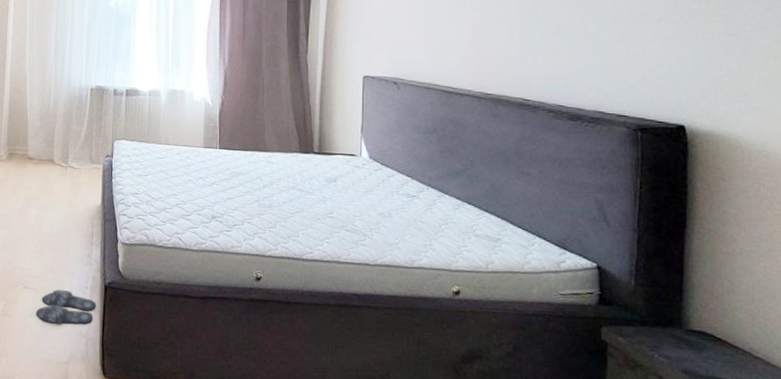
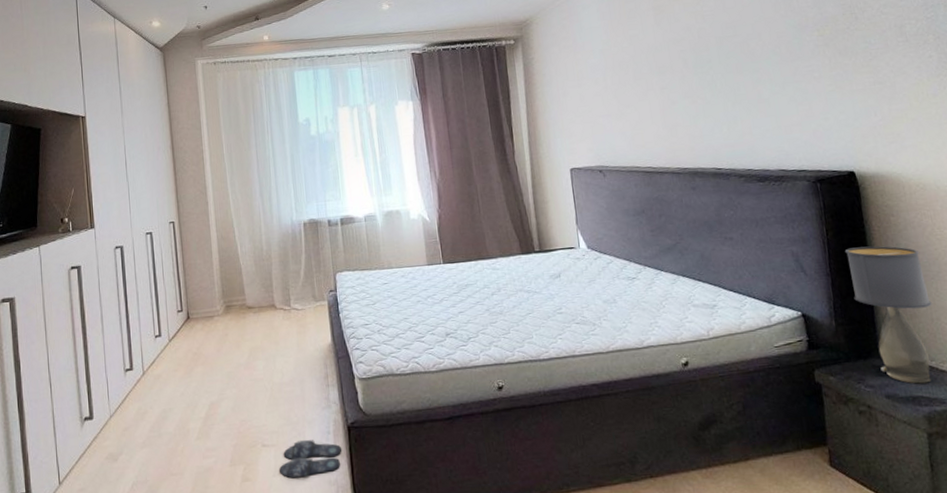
table lamp: none [659,206,756,367] -> present [844,246,932,384]

